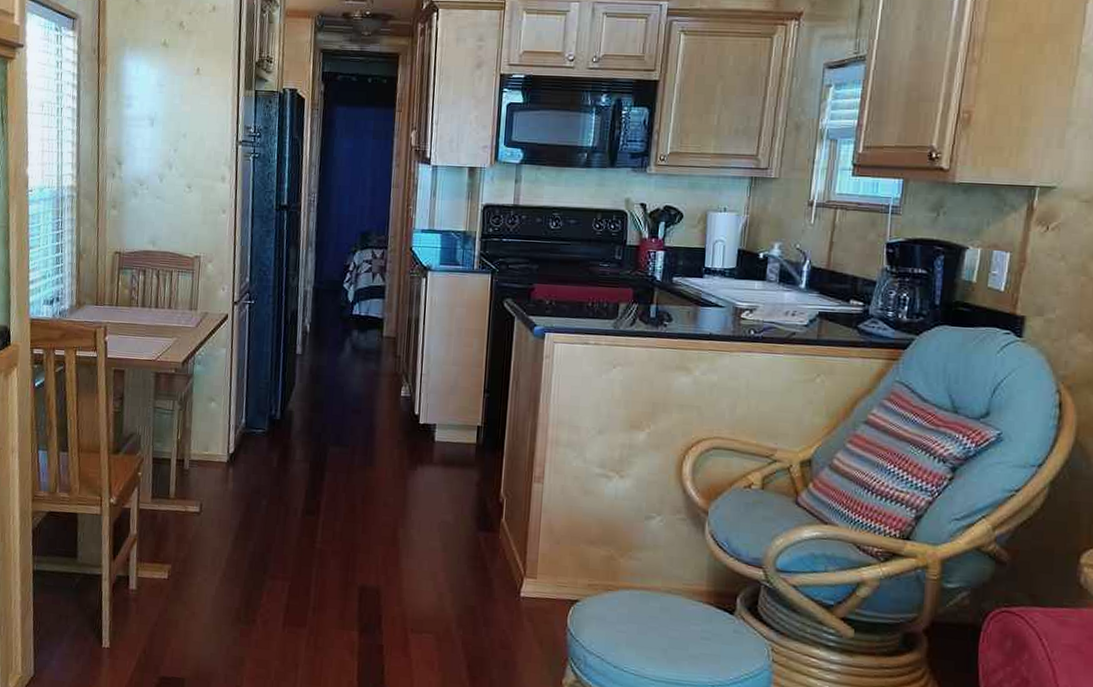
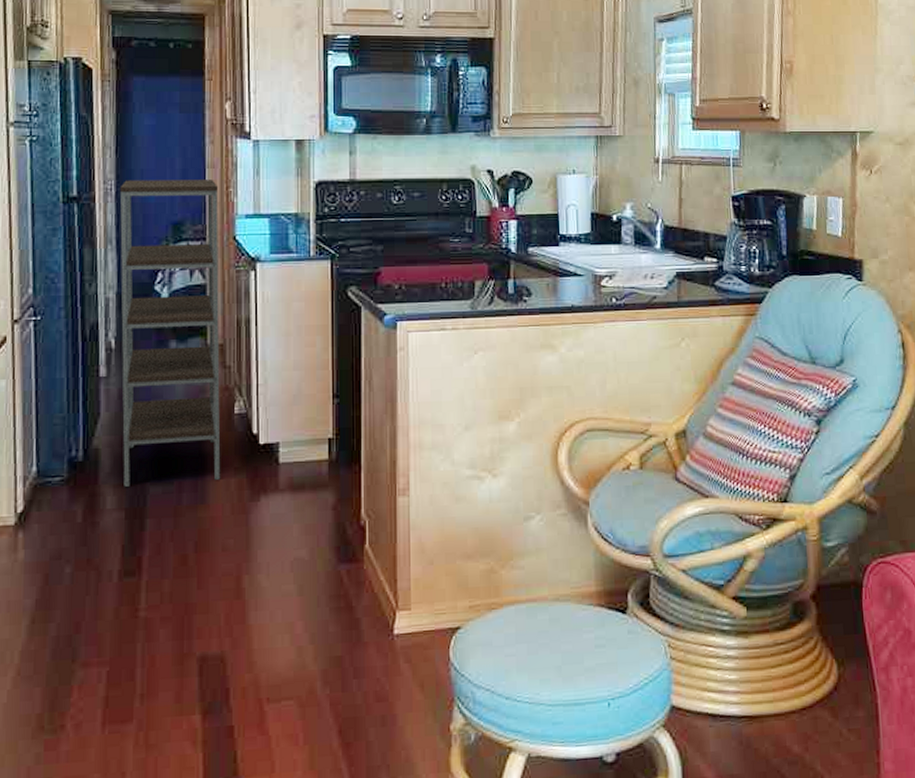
shelving unit: none [310,194,401,448] -> present [119,180,221,487]

